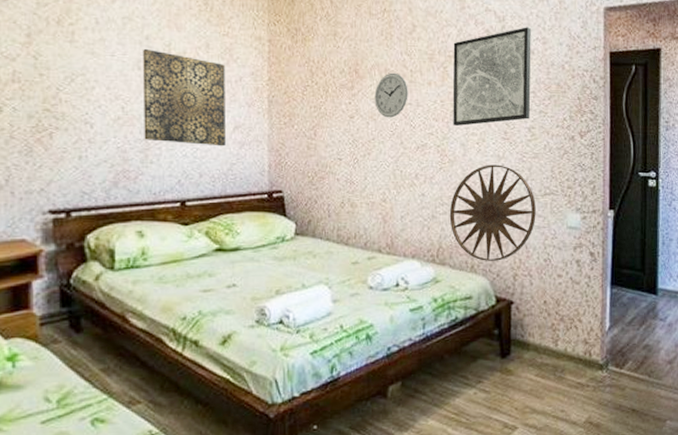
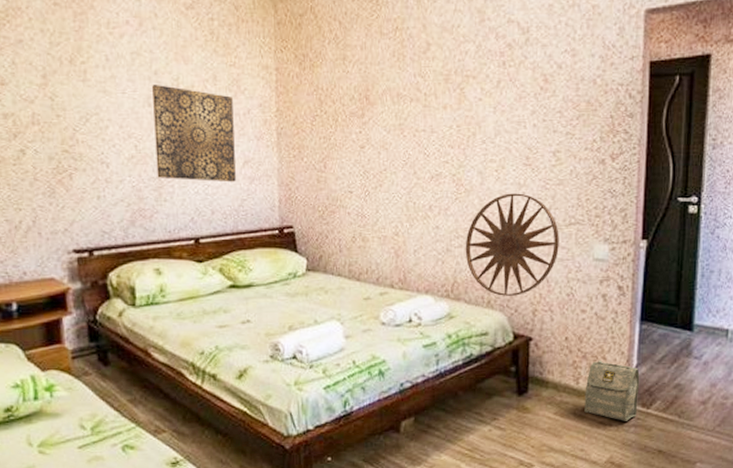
wall clock: present [374,72,408,118] -> none [386,97,422,147]
wall art: present [452,27,531,126] -> none [470,38,559,152]
bag: none [563,322,613,382] -> present [584,360,640,421]

